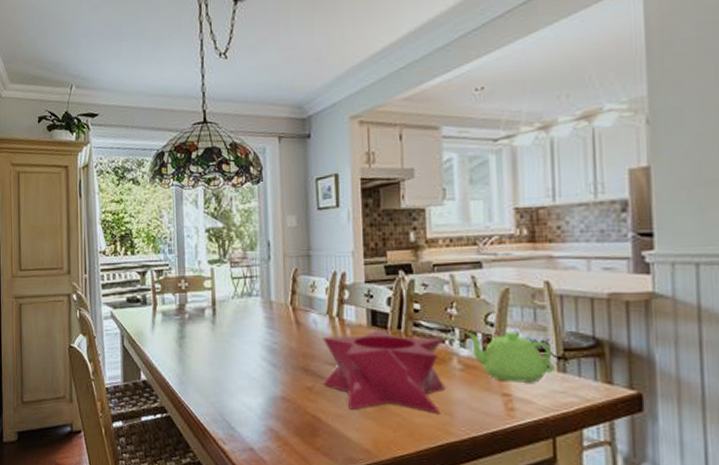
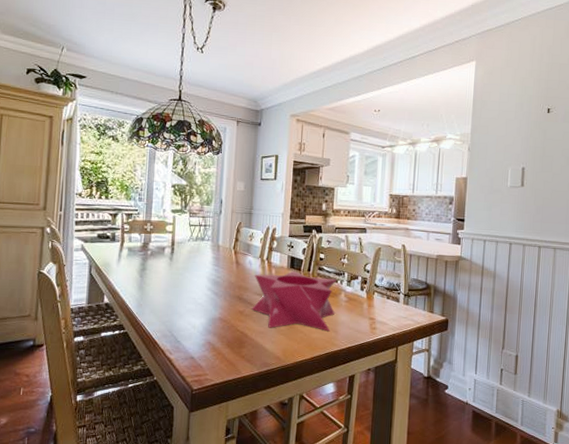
teapot: present [464,331,555,383] -> none [351,275,402,311]

